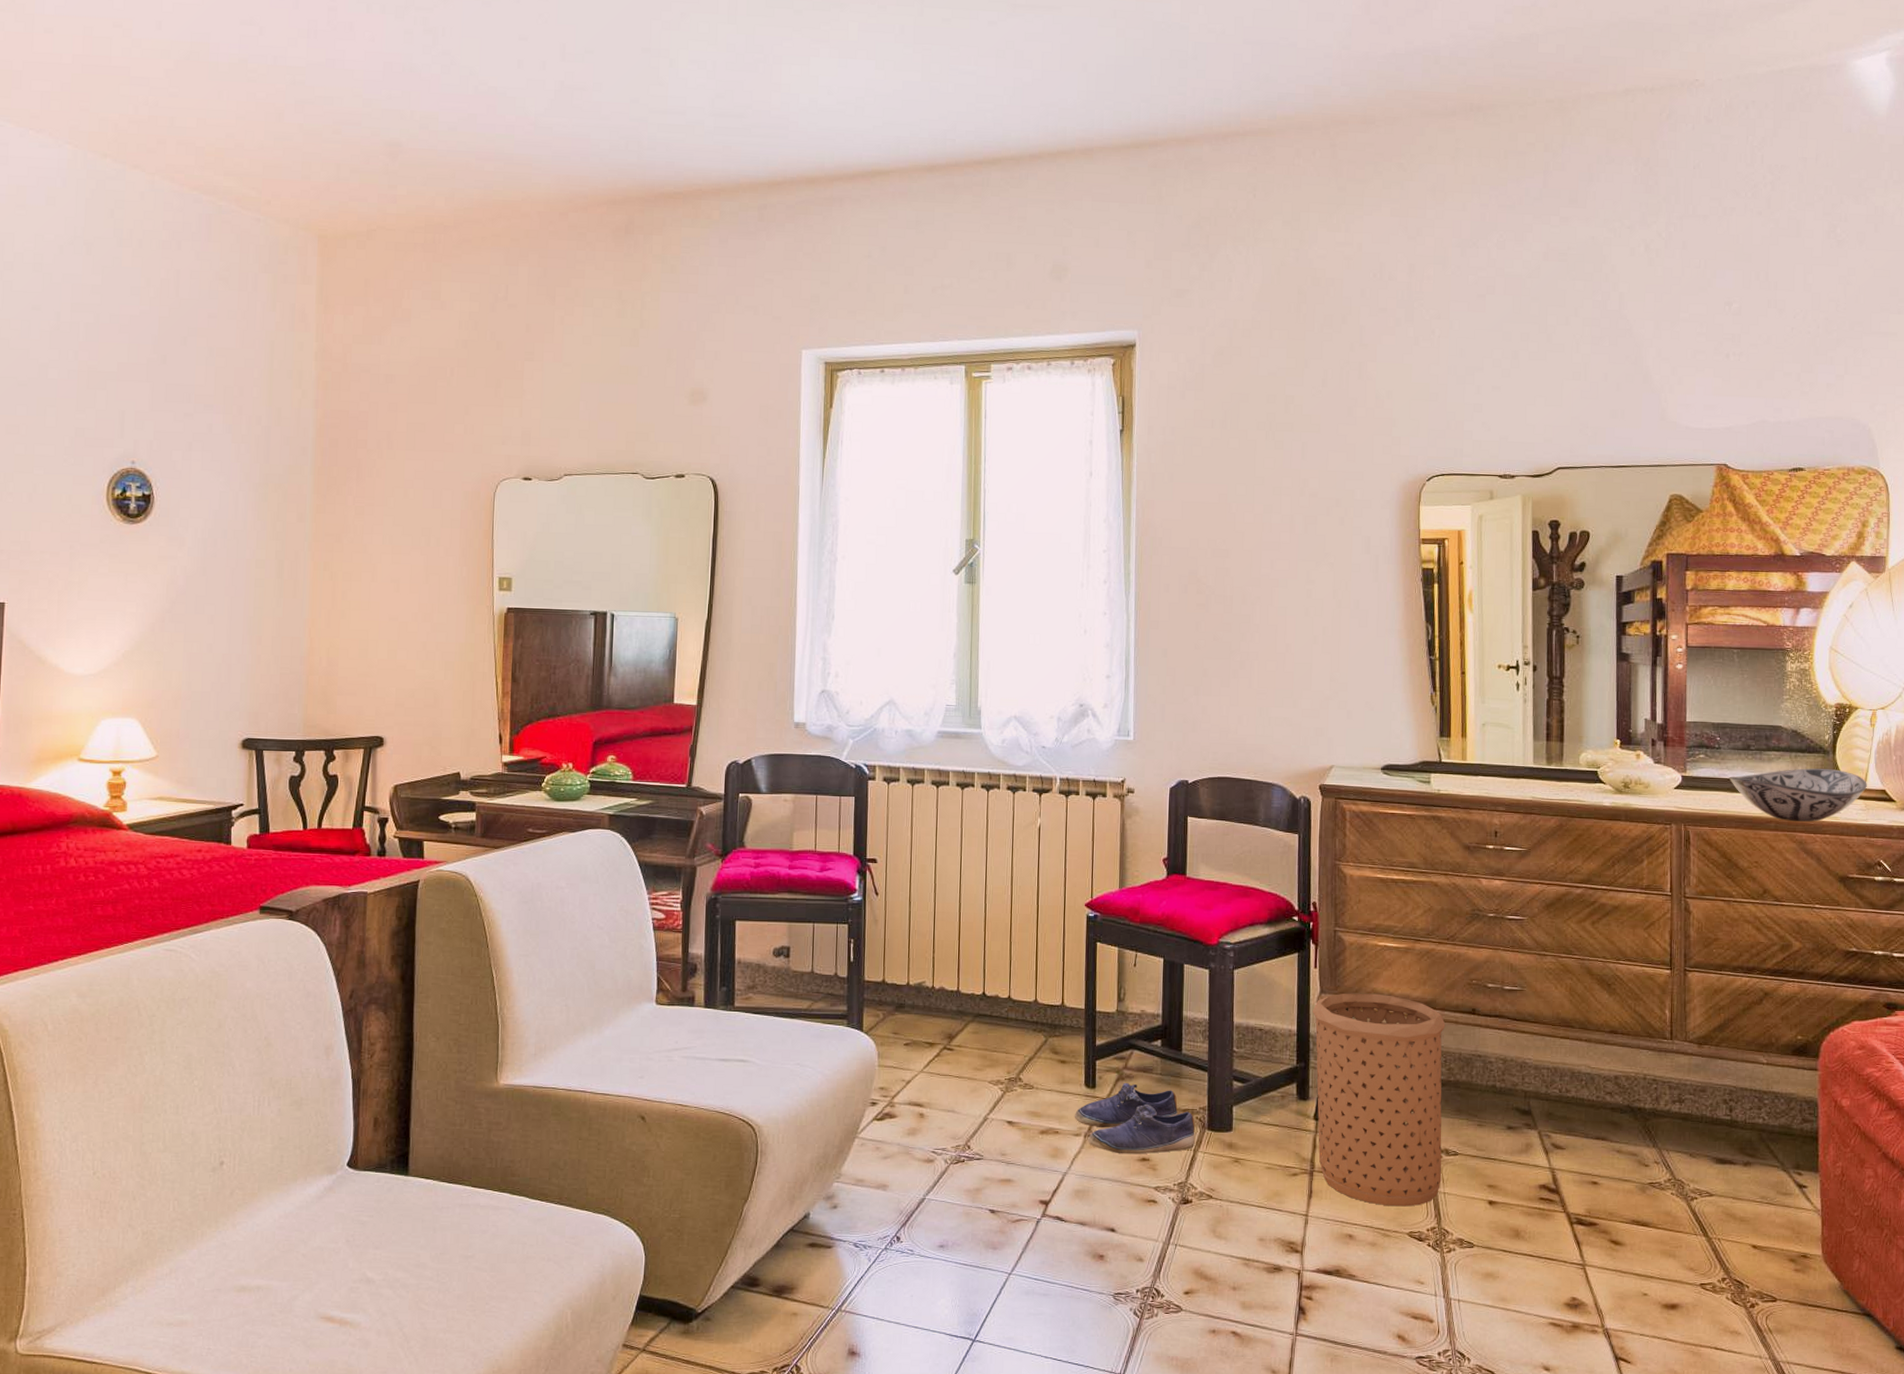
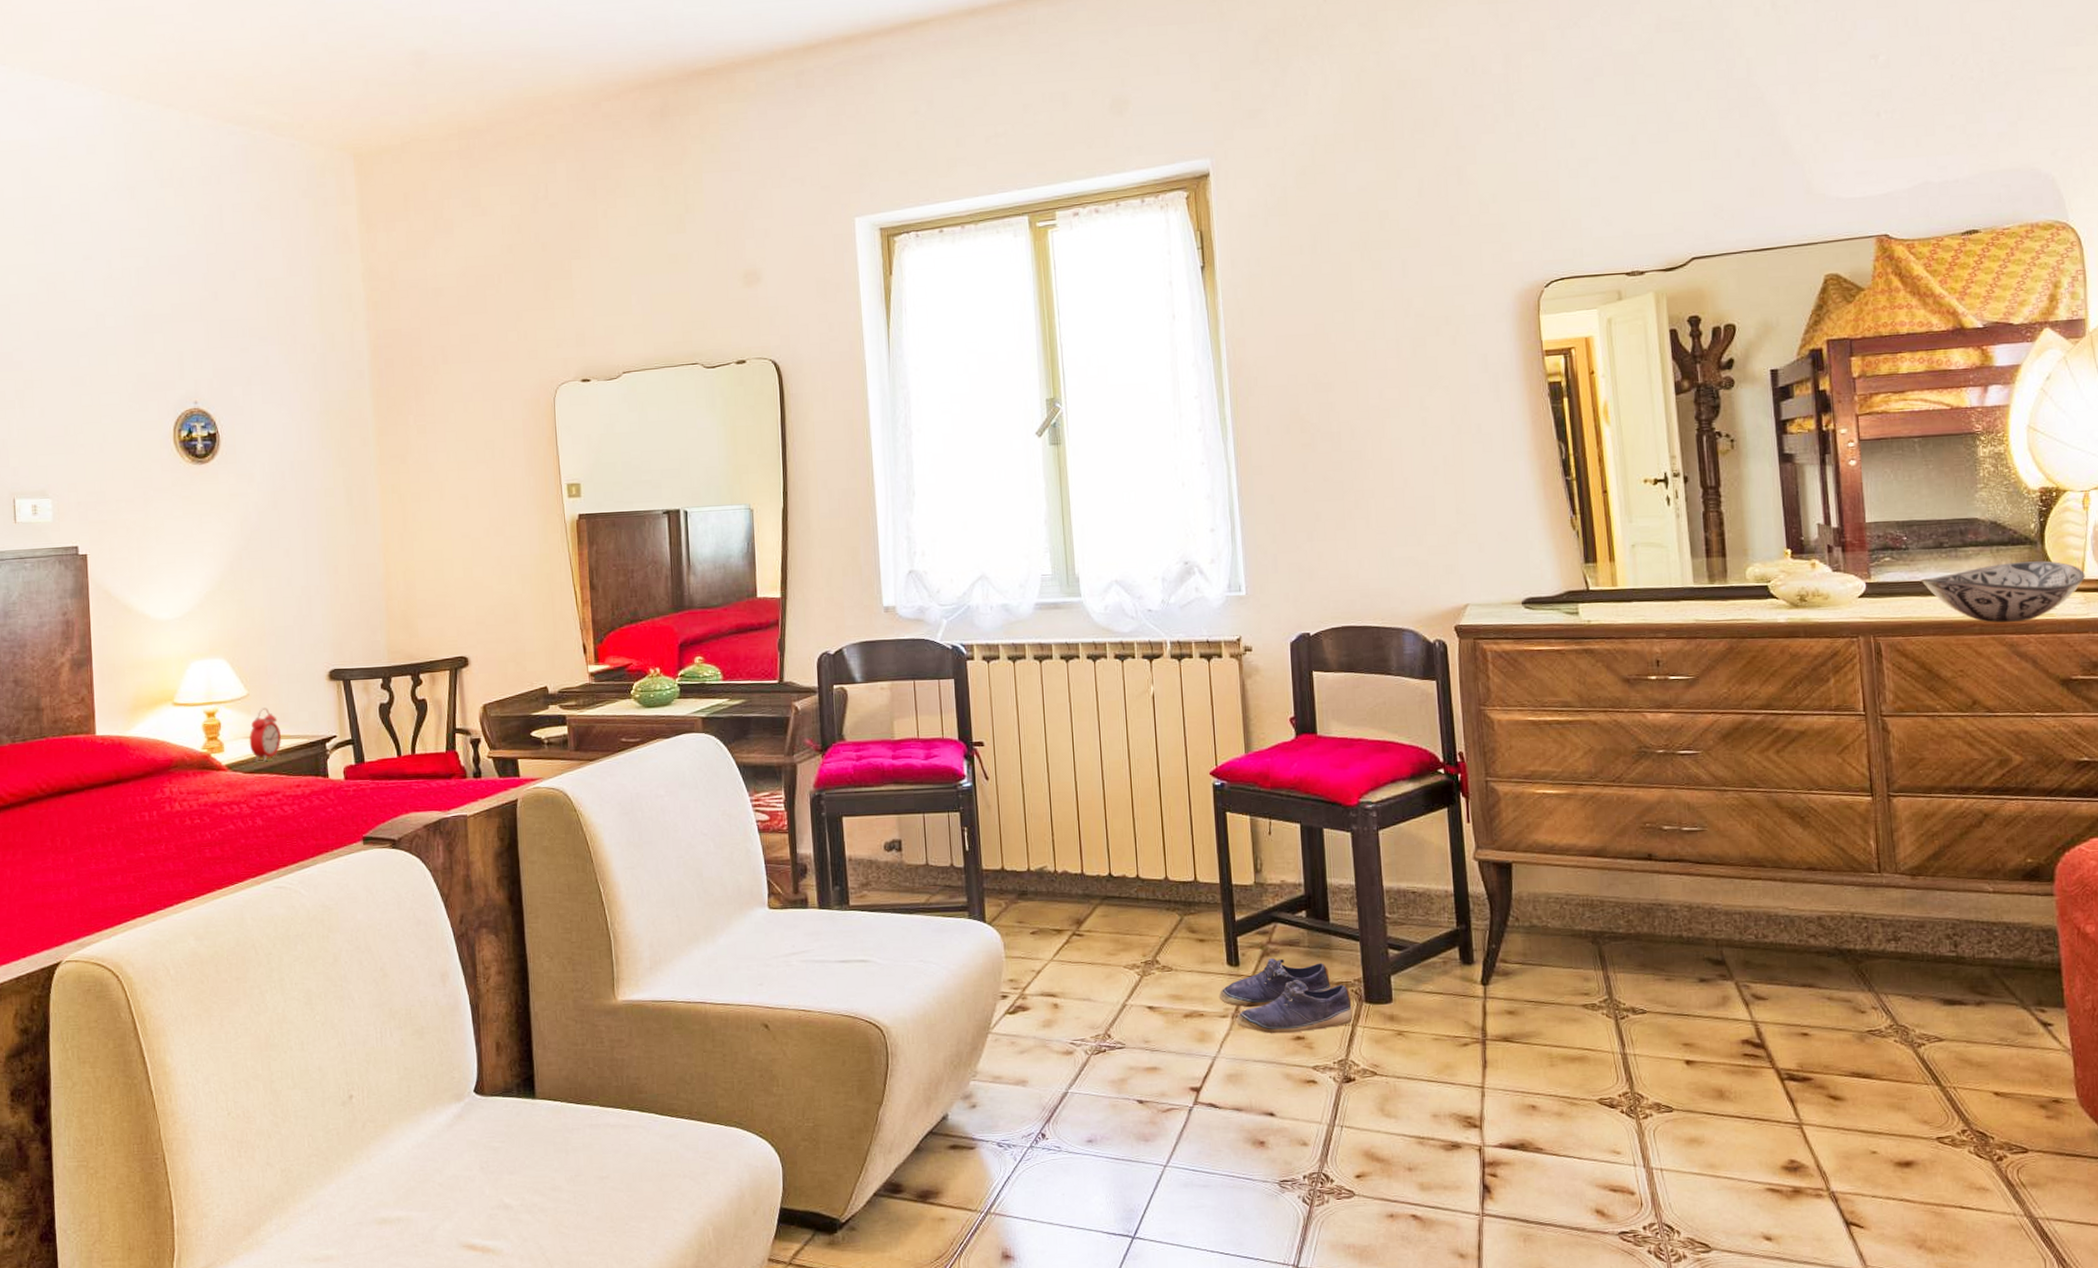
alarm clock: none [153,770,187,825] -> present [249,708,281,762]
laundry basket: present [1312,993,1446,1207] -> none [1468,845,1630,1073]

